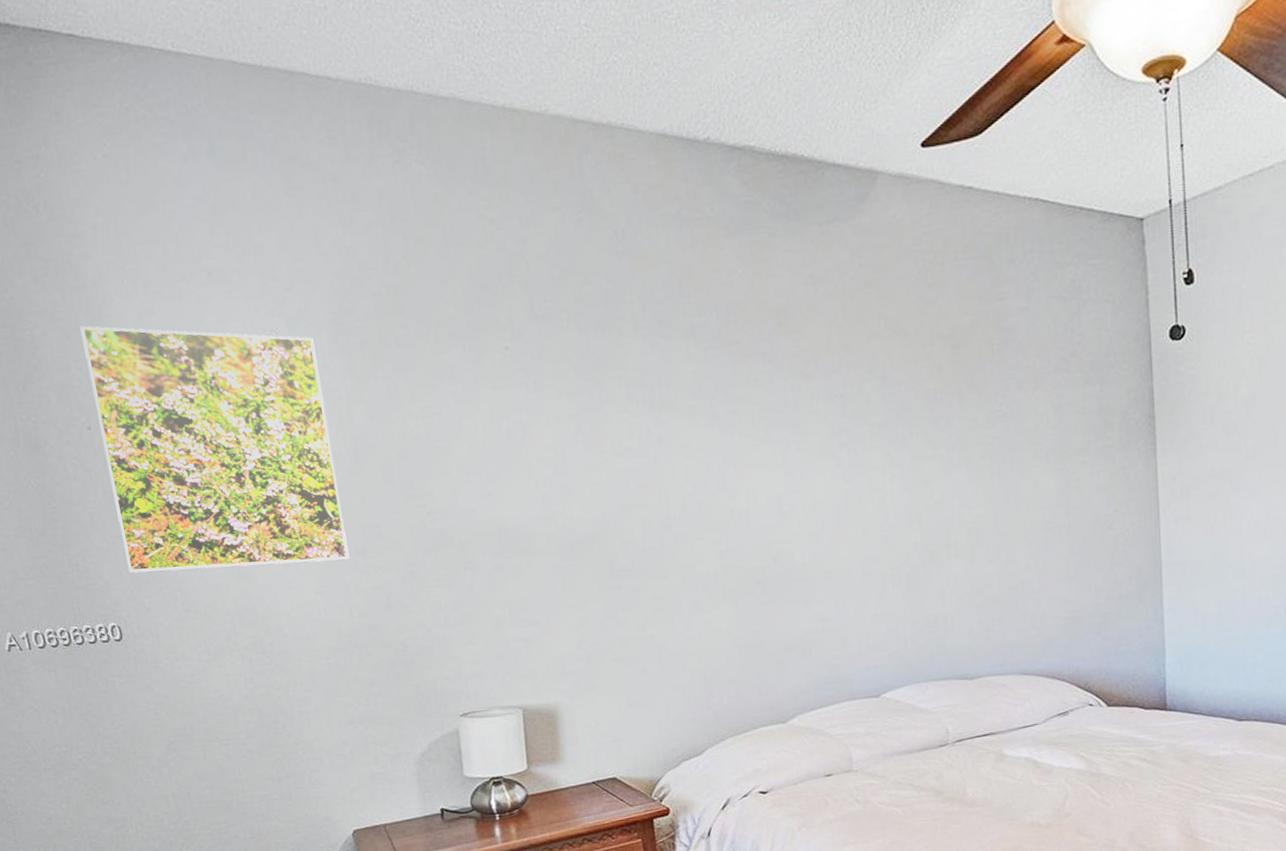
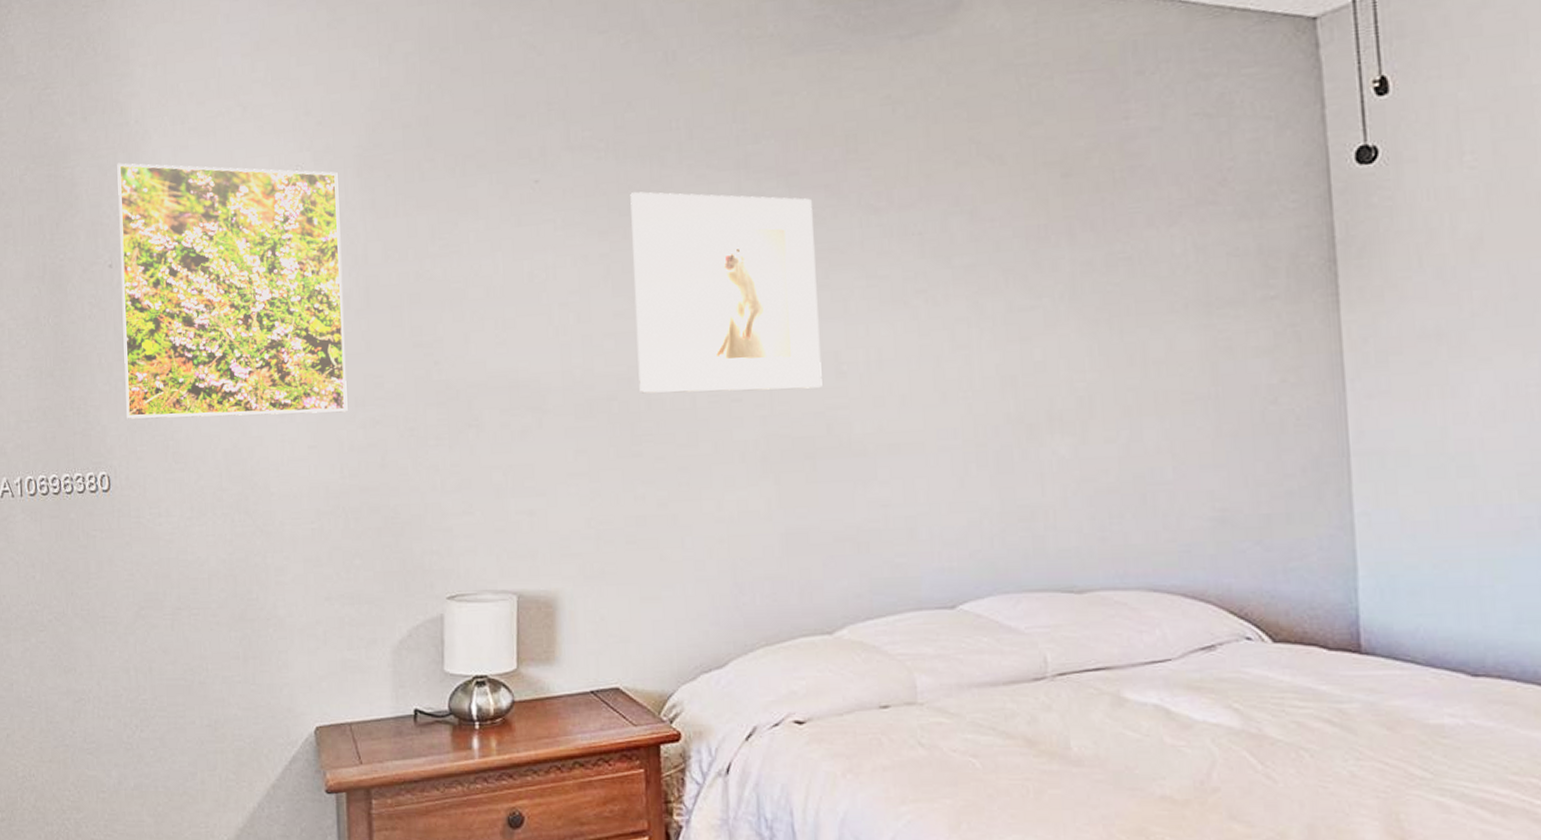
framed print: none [593,358,768,535] -> present [630,191,822,394]

